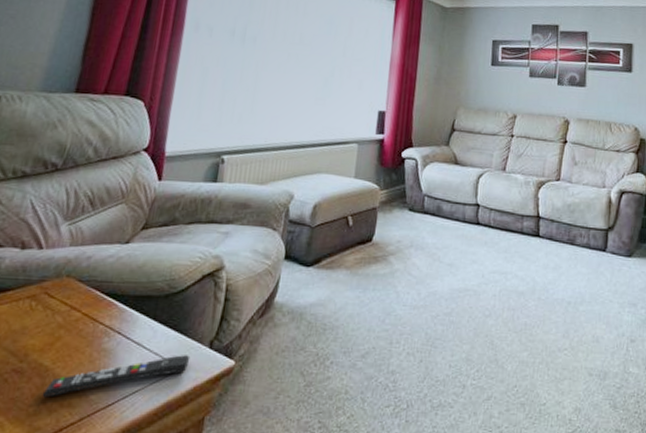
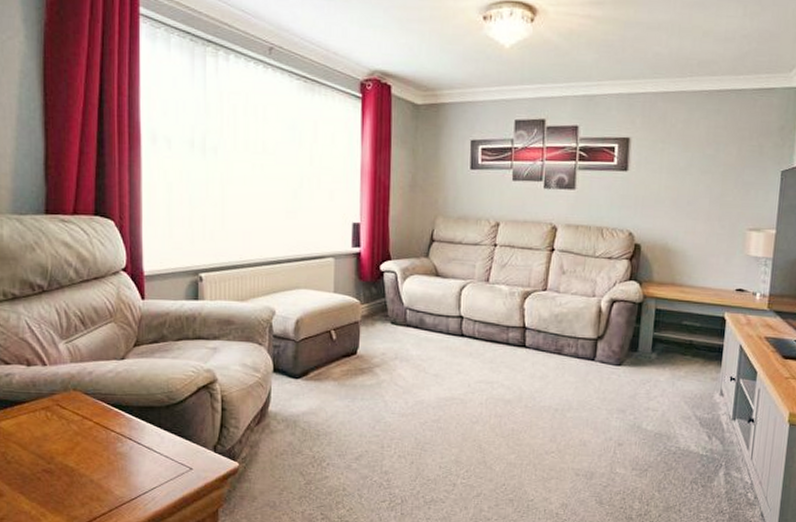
remote control: present [42,355,191,398] -> none [73,458,198,493]

